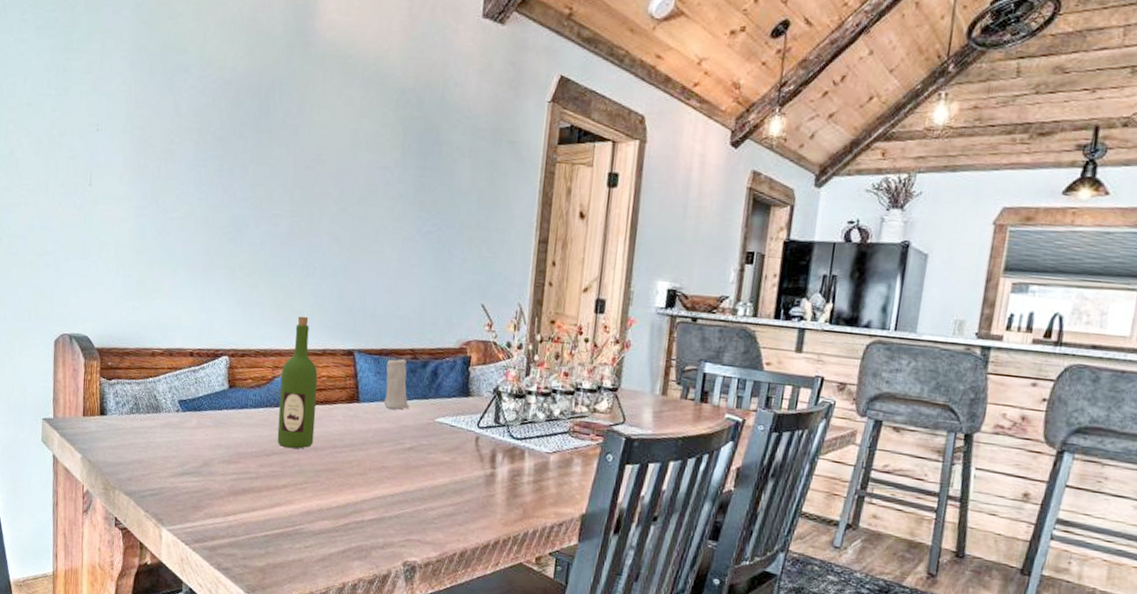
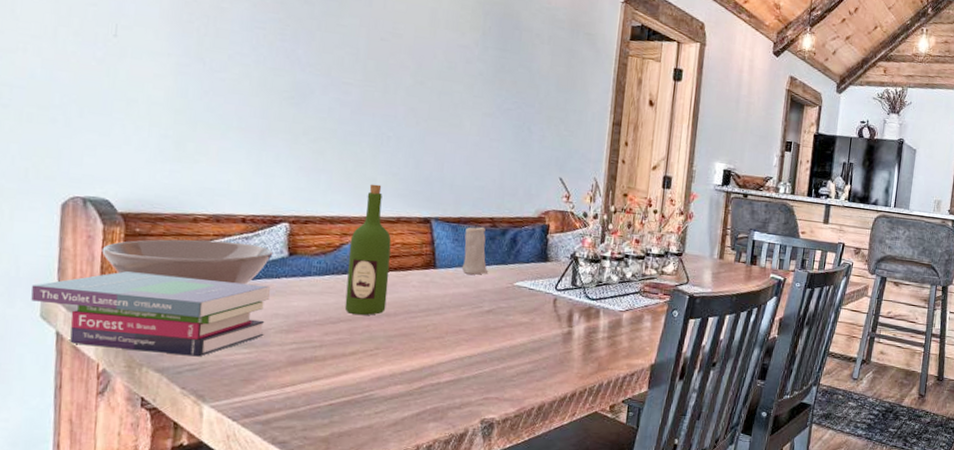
books: none [35,401,214,483] -> present [31,271,270,357]
bowl: none [84,372,216,416] -> present [101,239,273,285]

